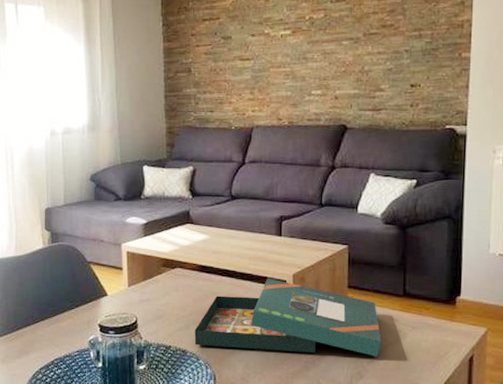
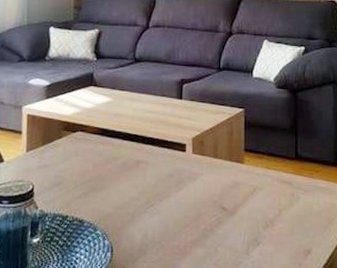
board game: present [194,278,382,357] -> none [92,141,276,222]

